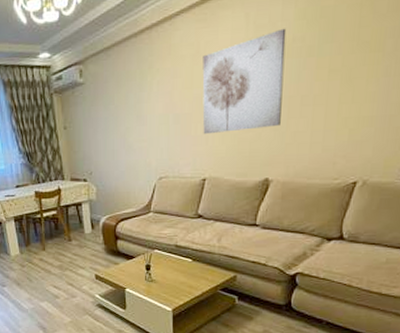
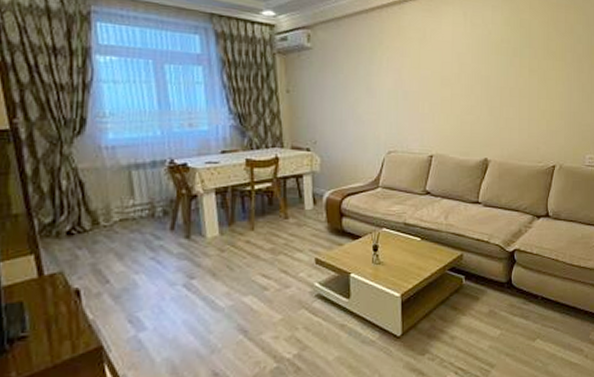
wall art: present [202,28,287,135] -> none [428,30,496,113]

